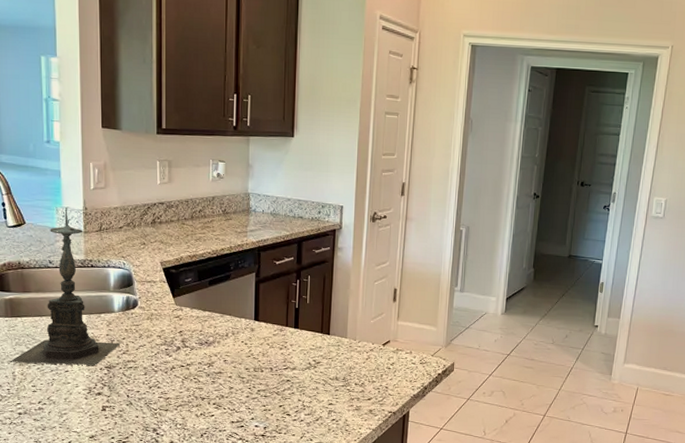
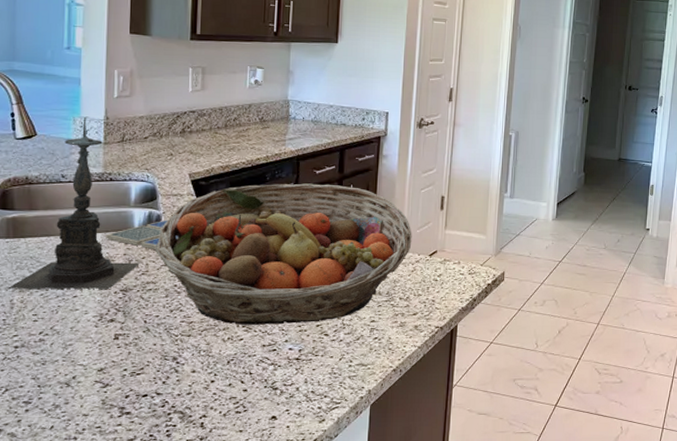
drink coaster: none [90,304,181,331] -> present [106,220,210,249]
fruit basket: none [134,273,367,404] -> present [156,183,412,325]

